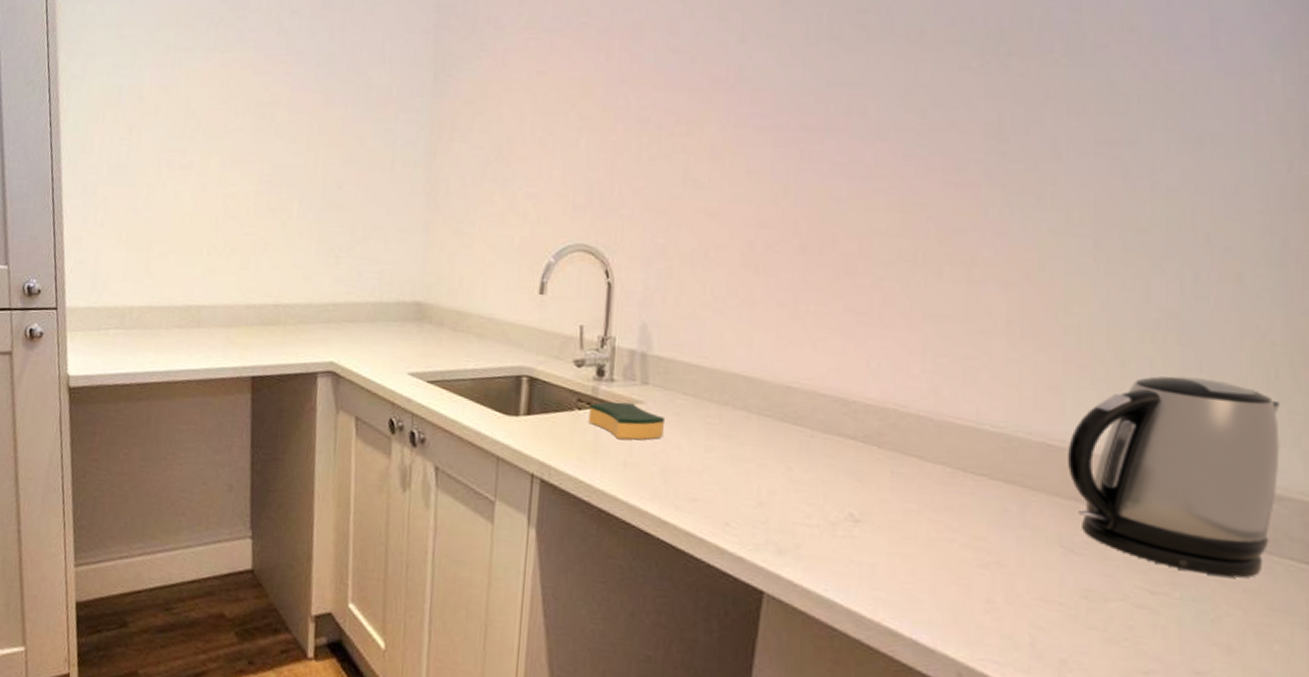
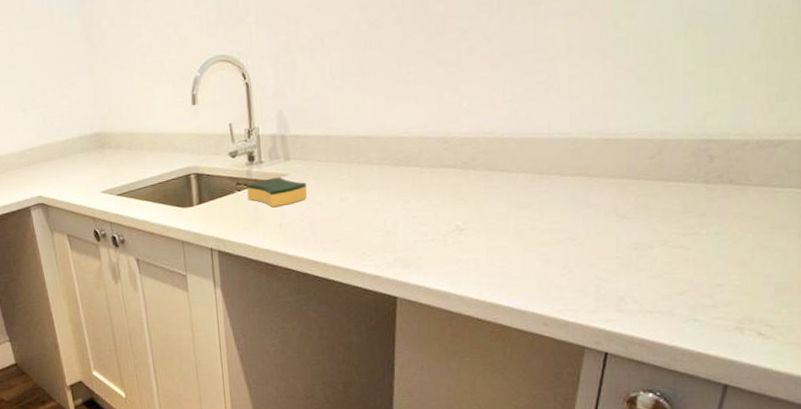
kettle: present [1067,376,1280,578] -> none [619,58,785,214]

